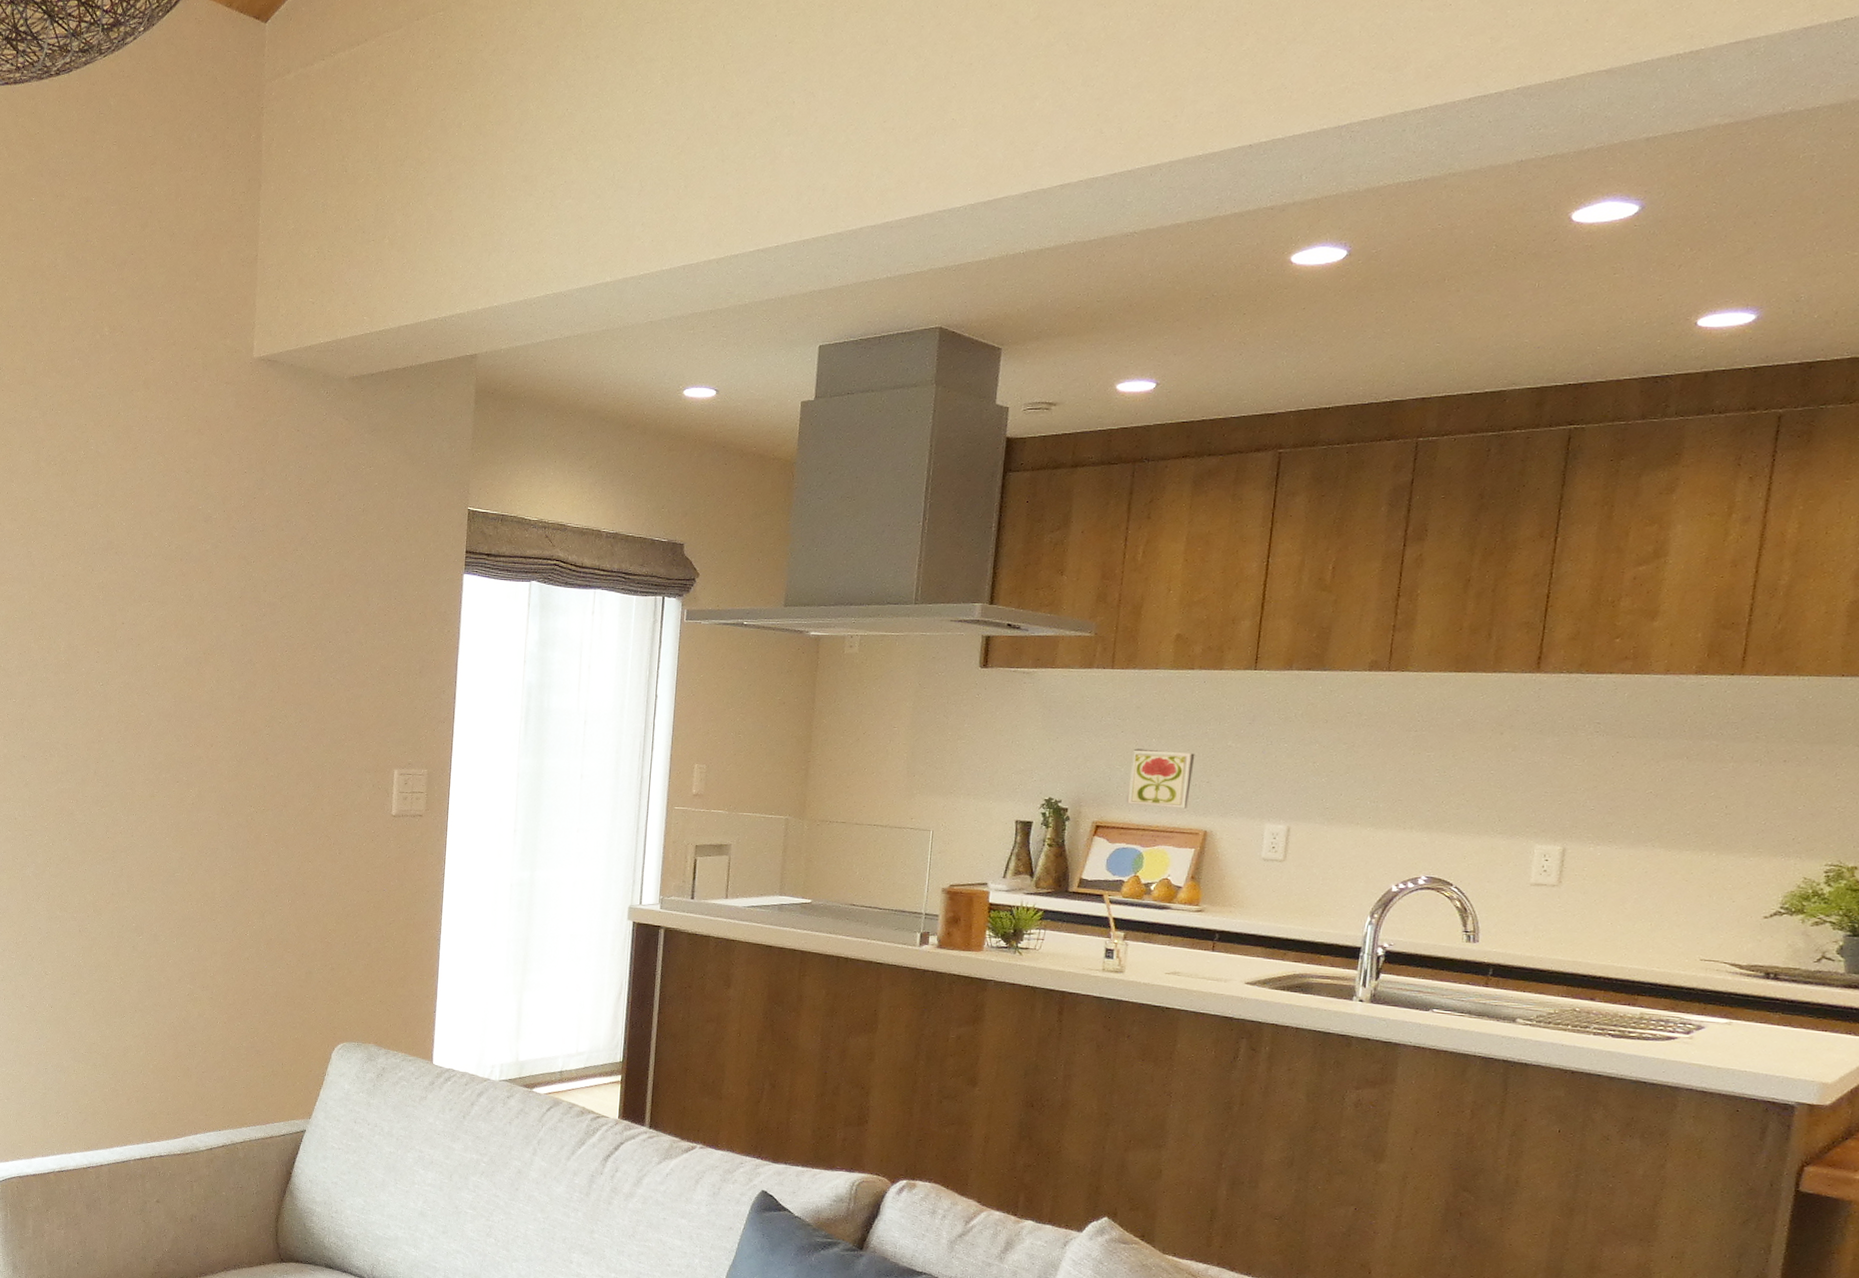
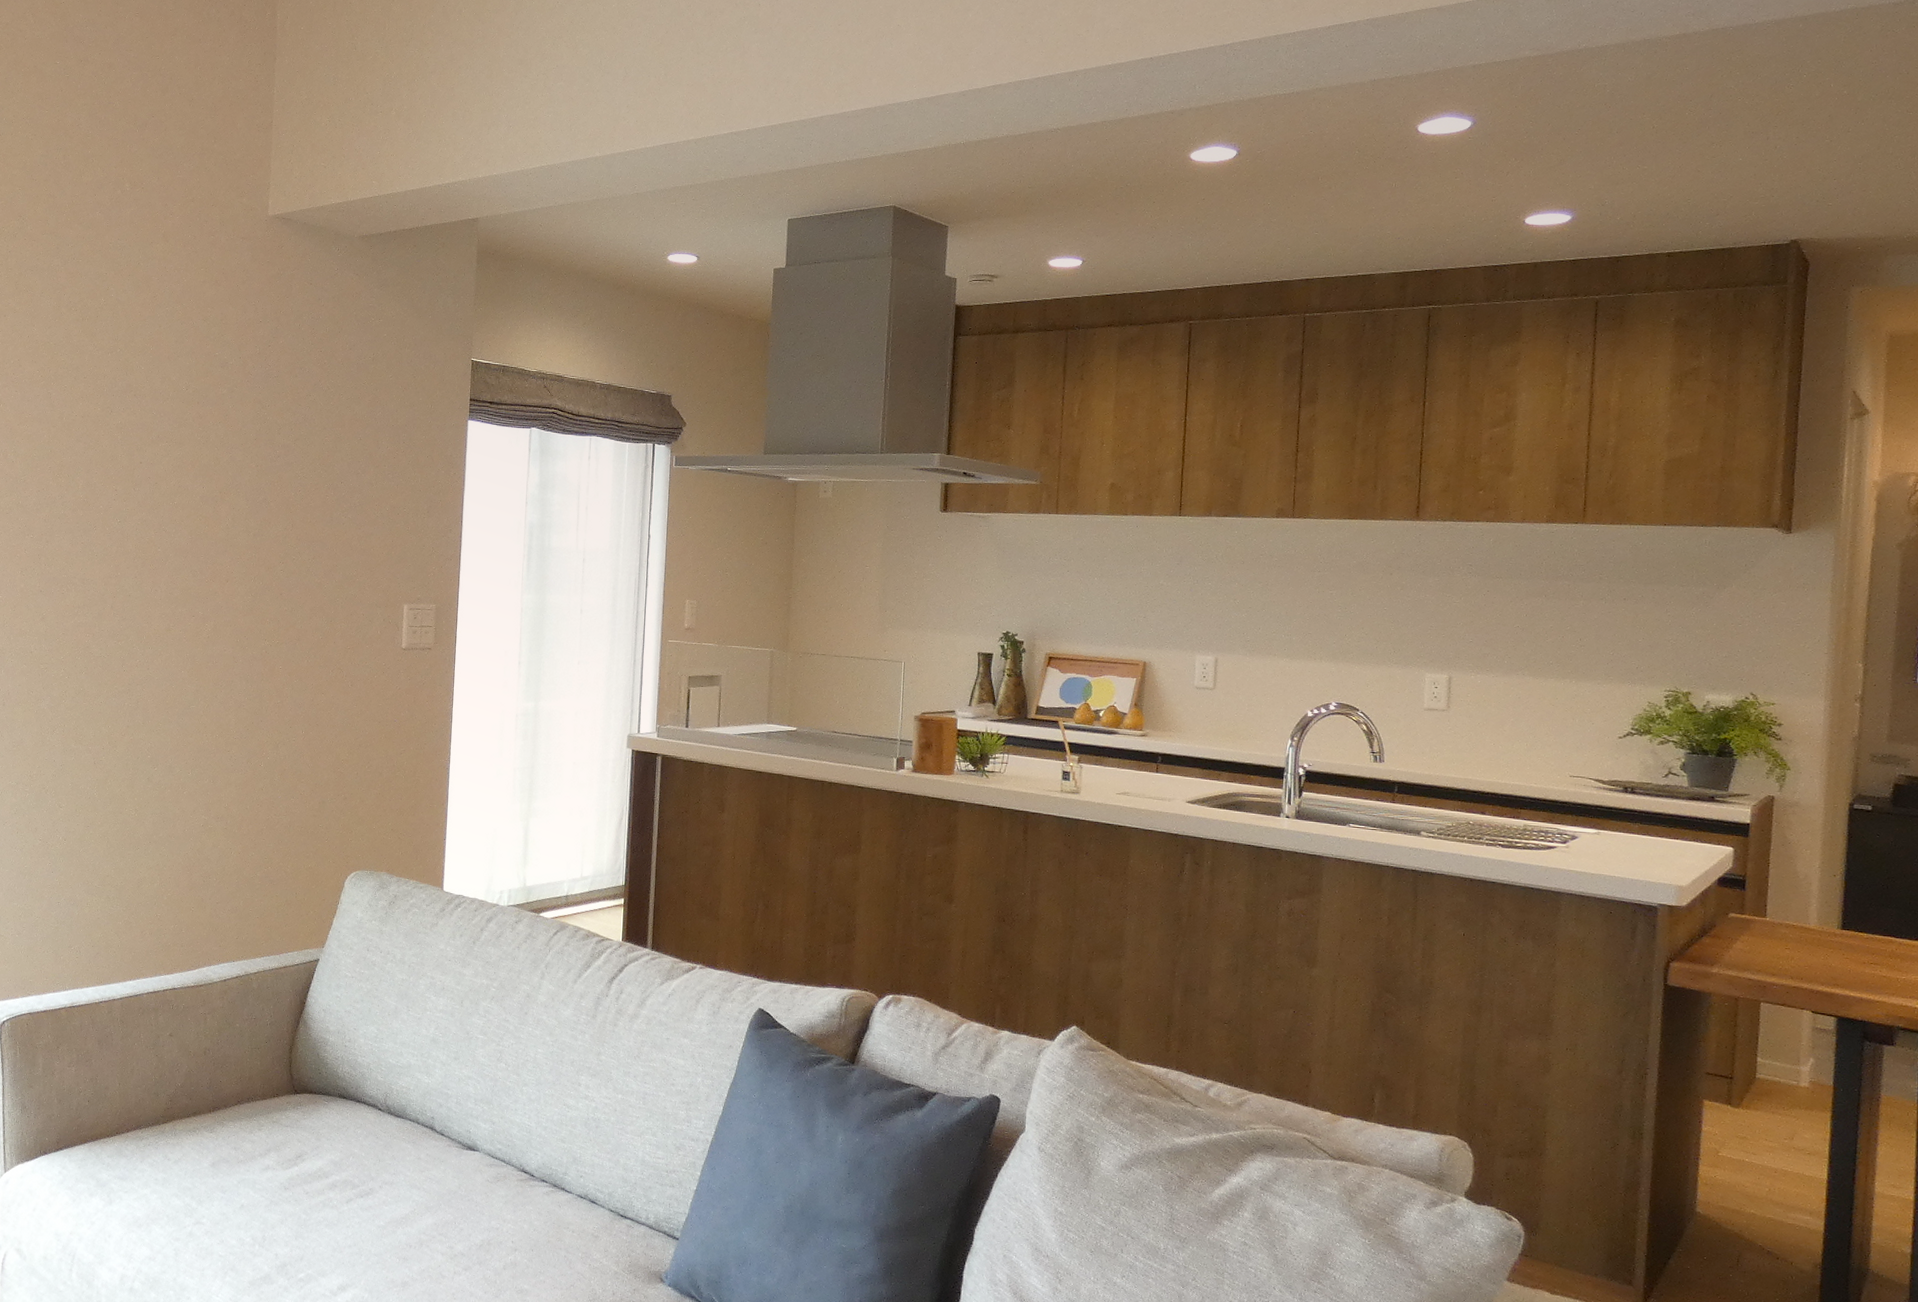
decorative tile: present [1126,748,1195,809] -> none [1074,586,1132,642]

